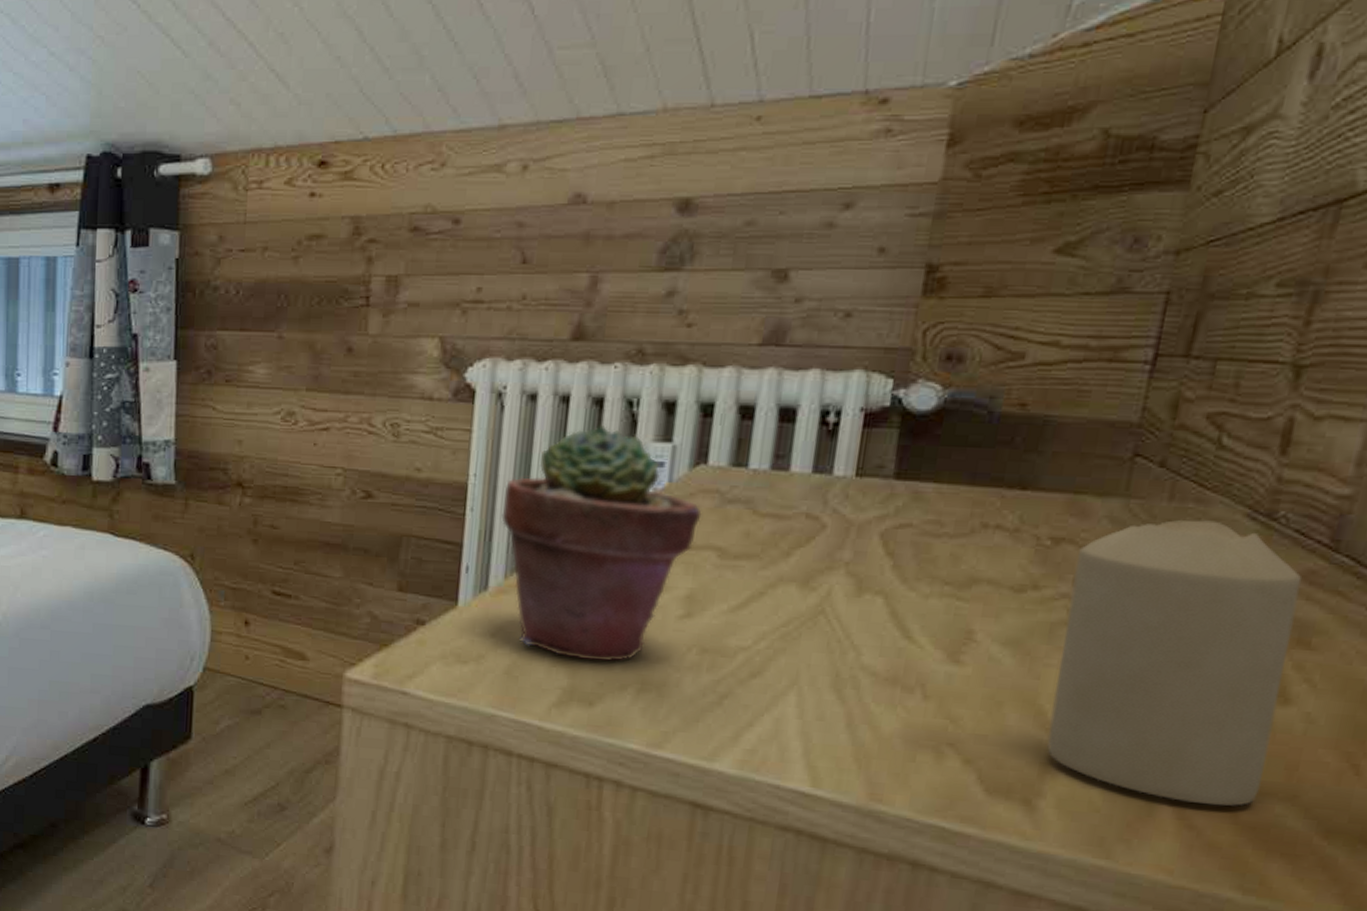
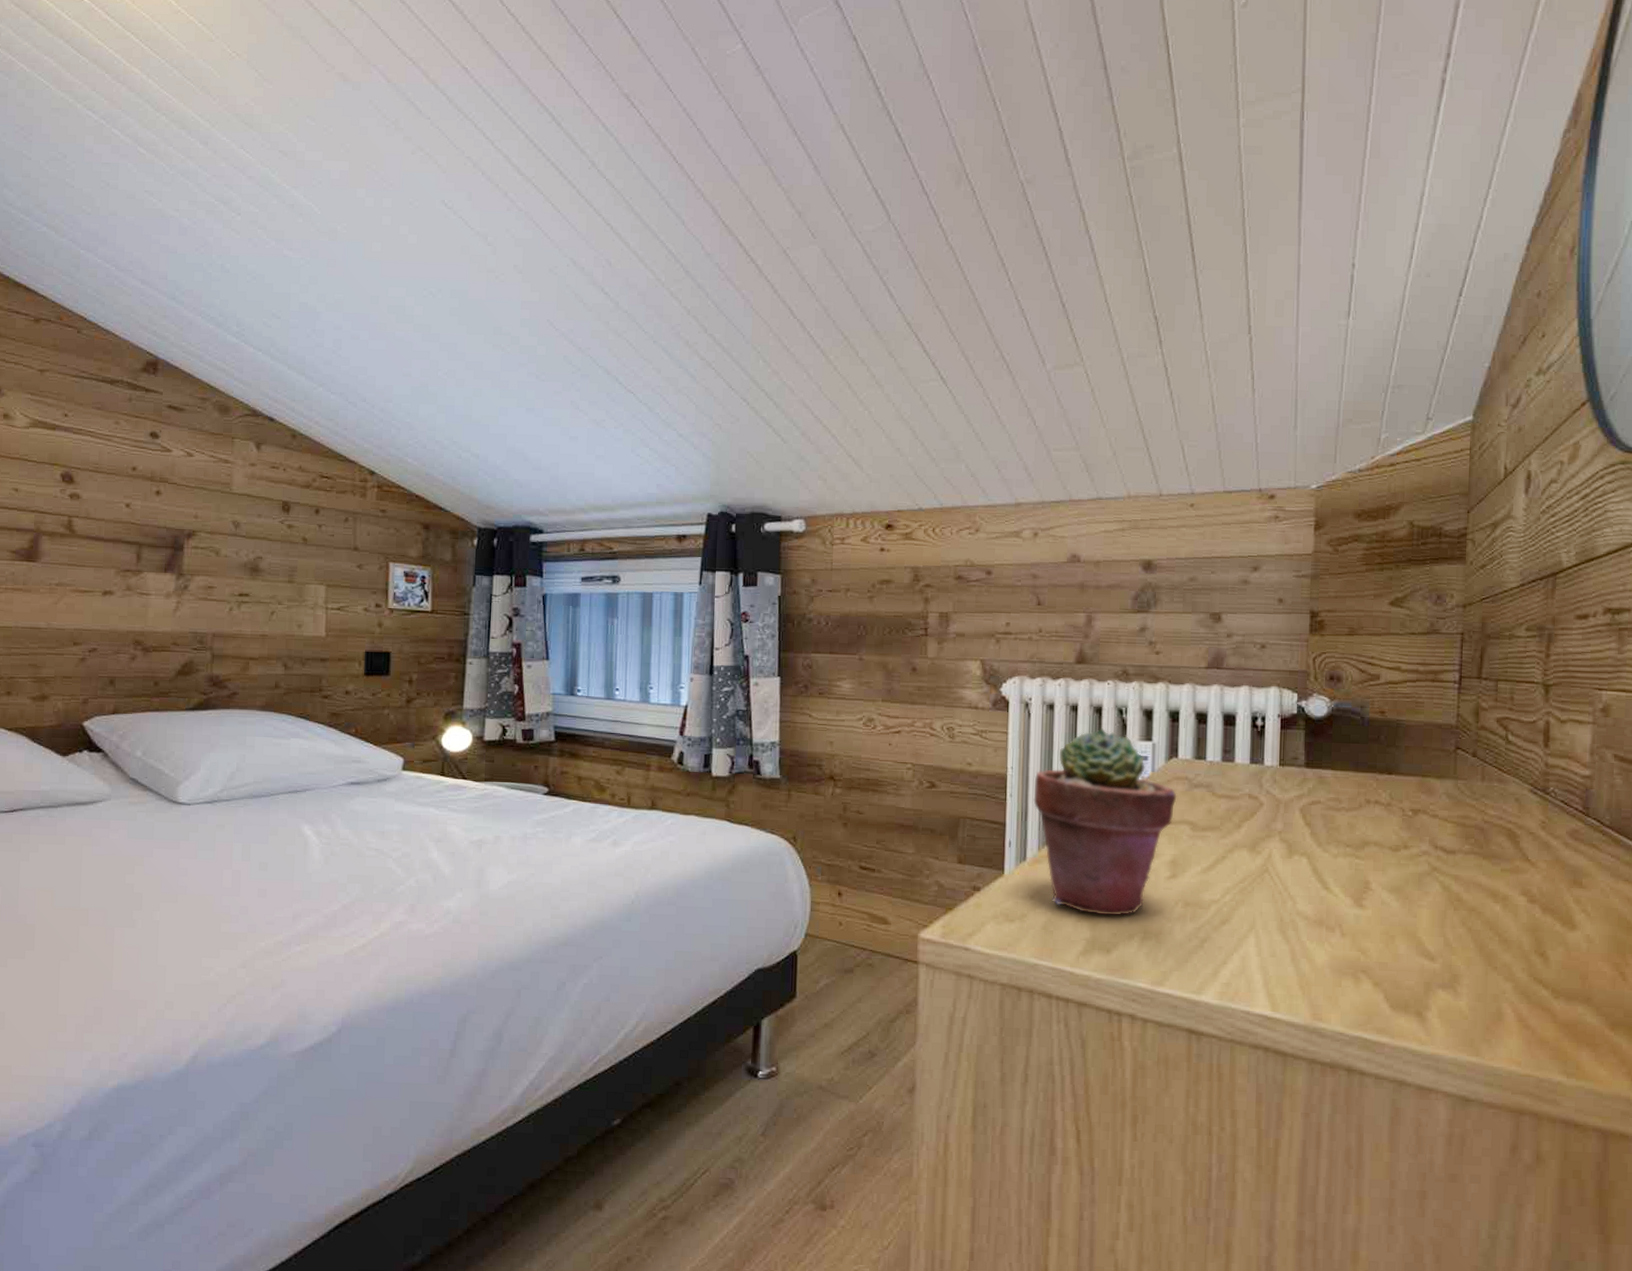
candle: present [1047,520,1302,806] -> none [1427,795,1570,1009]

